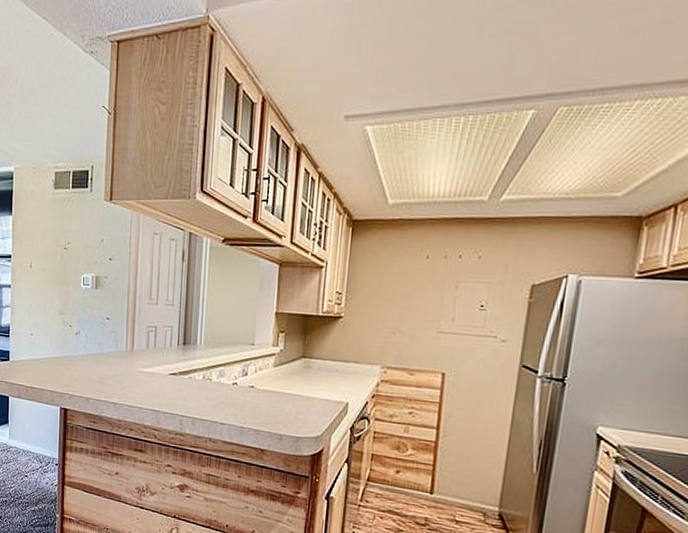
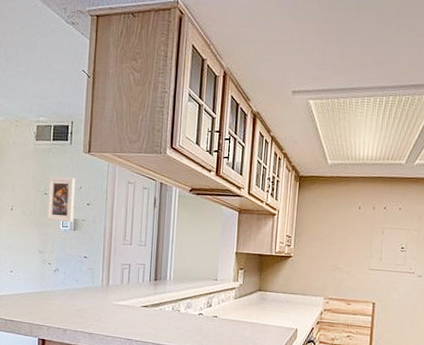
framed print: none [66,229,96,279] -> present [46,177,75,222]

